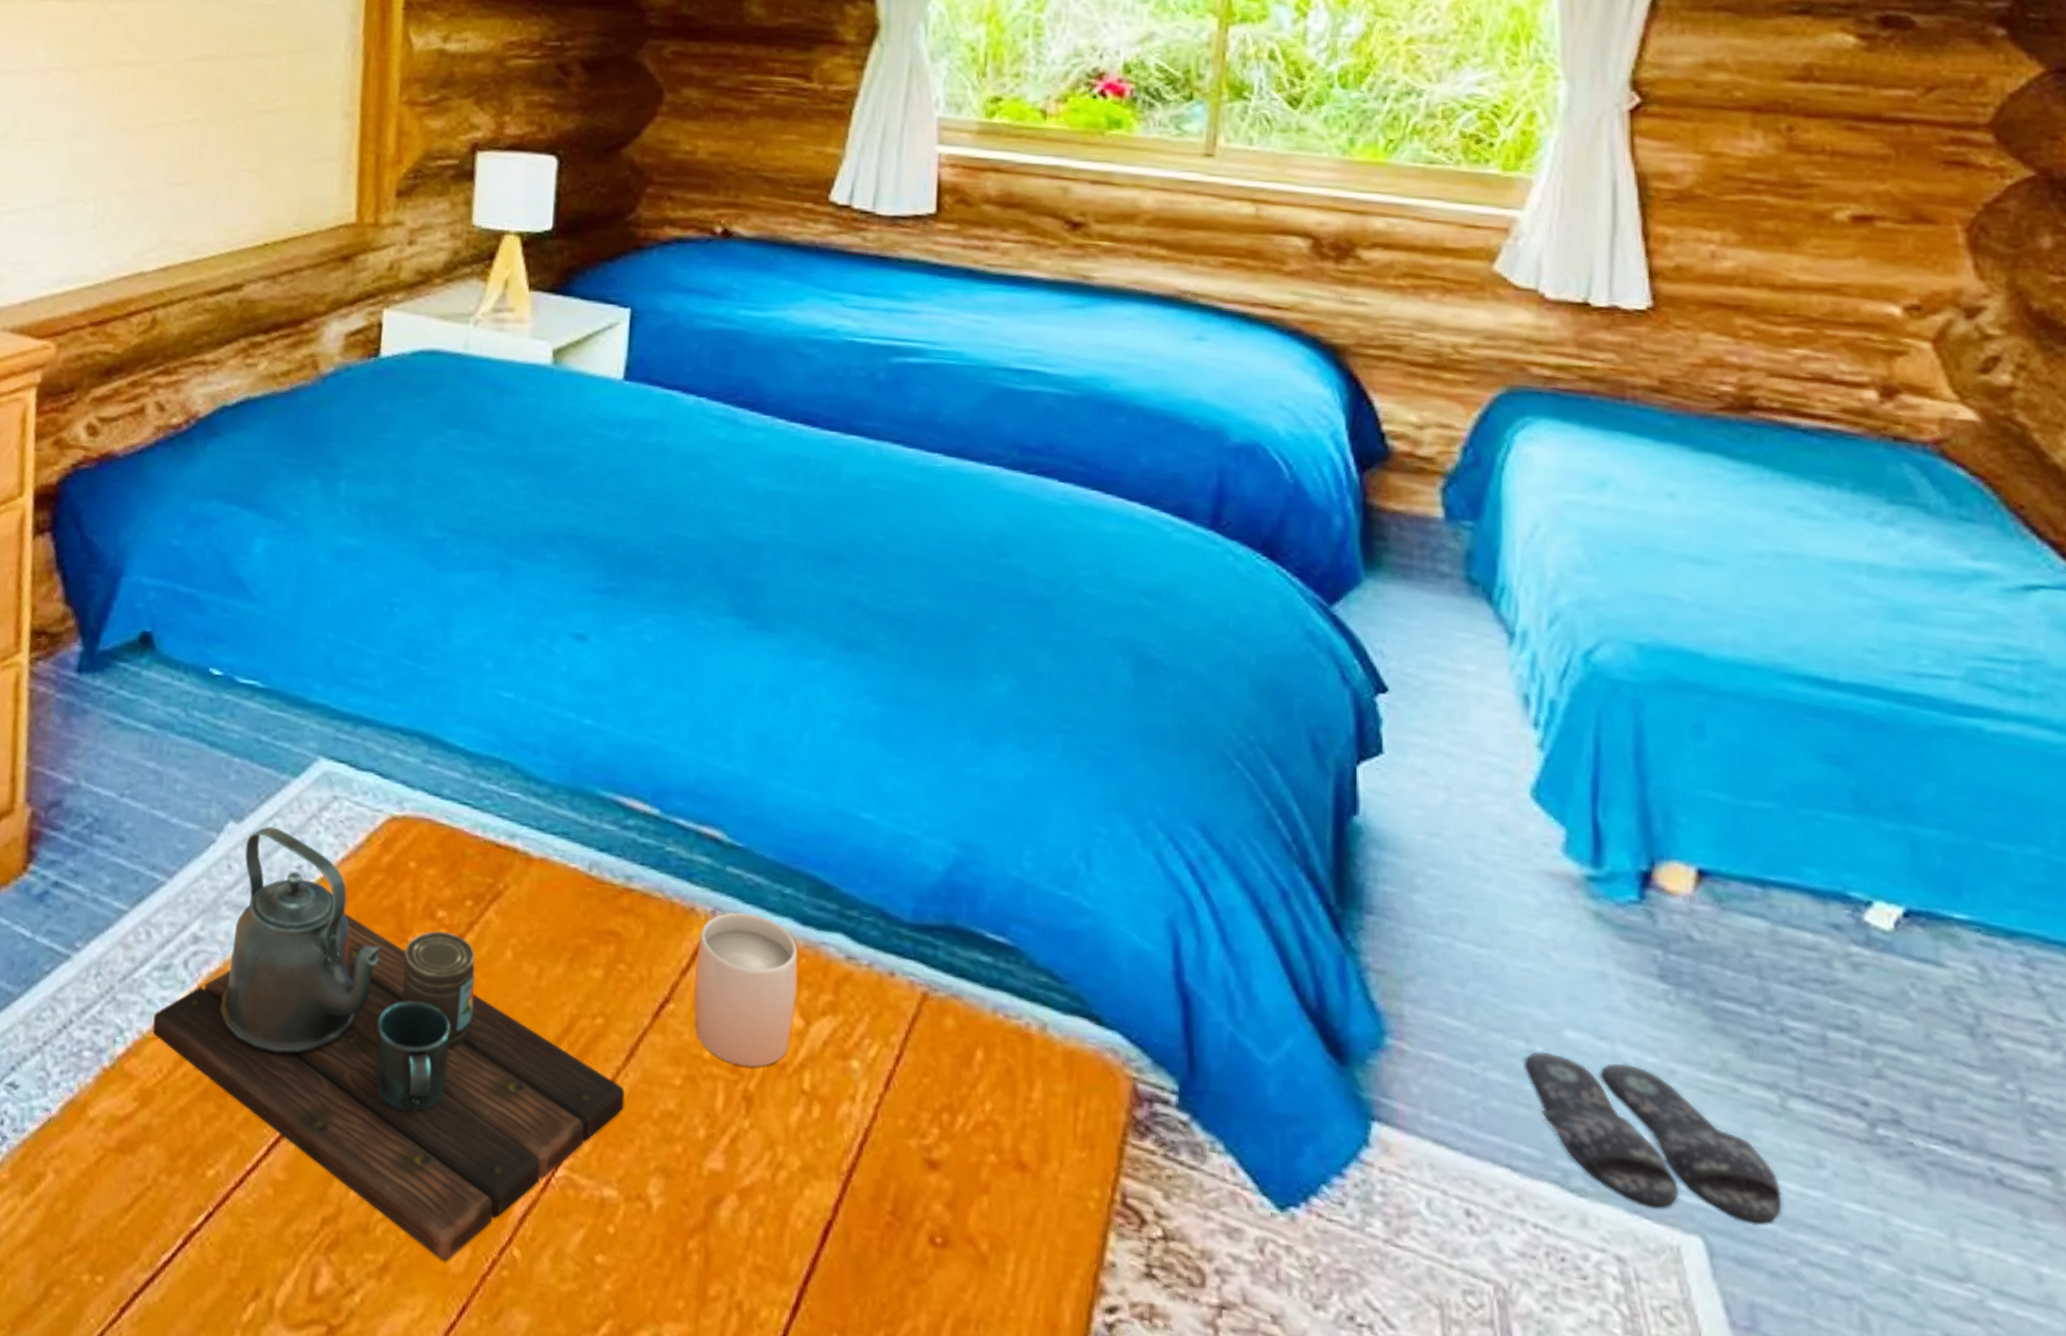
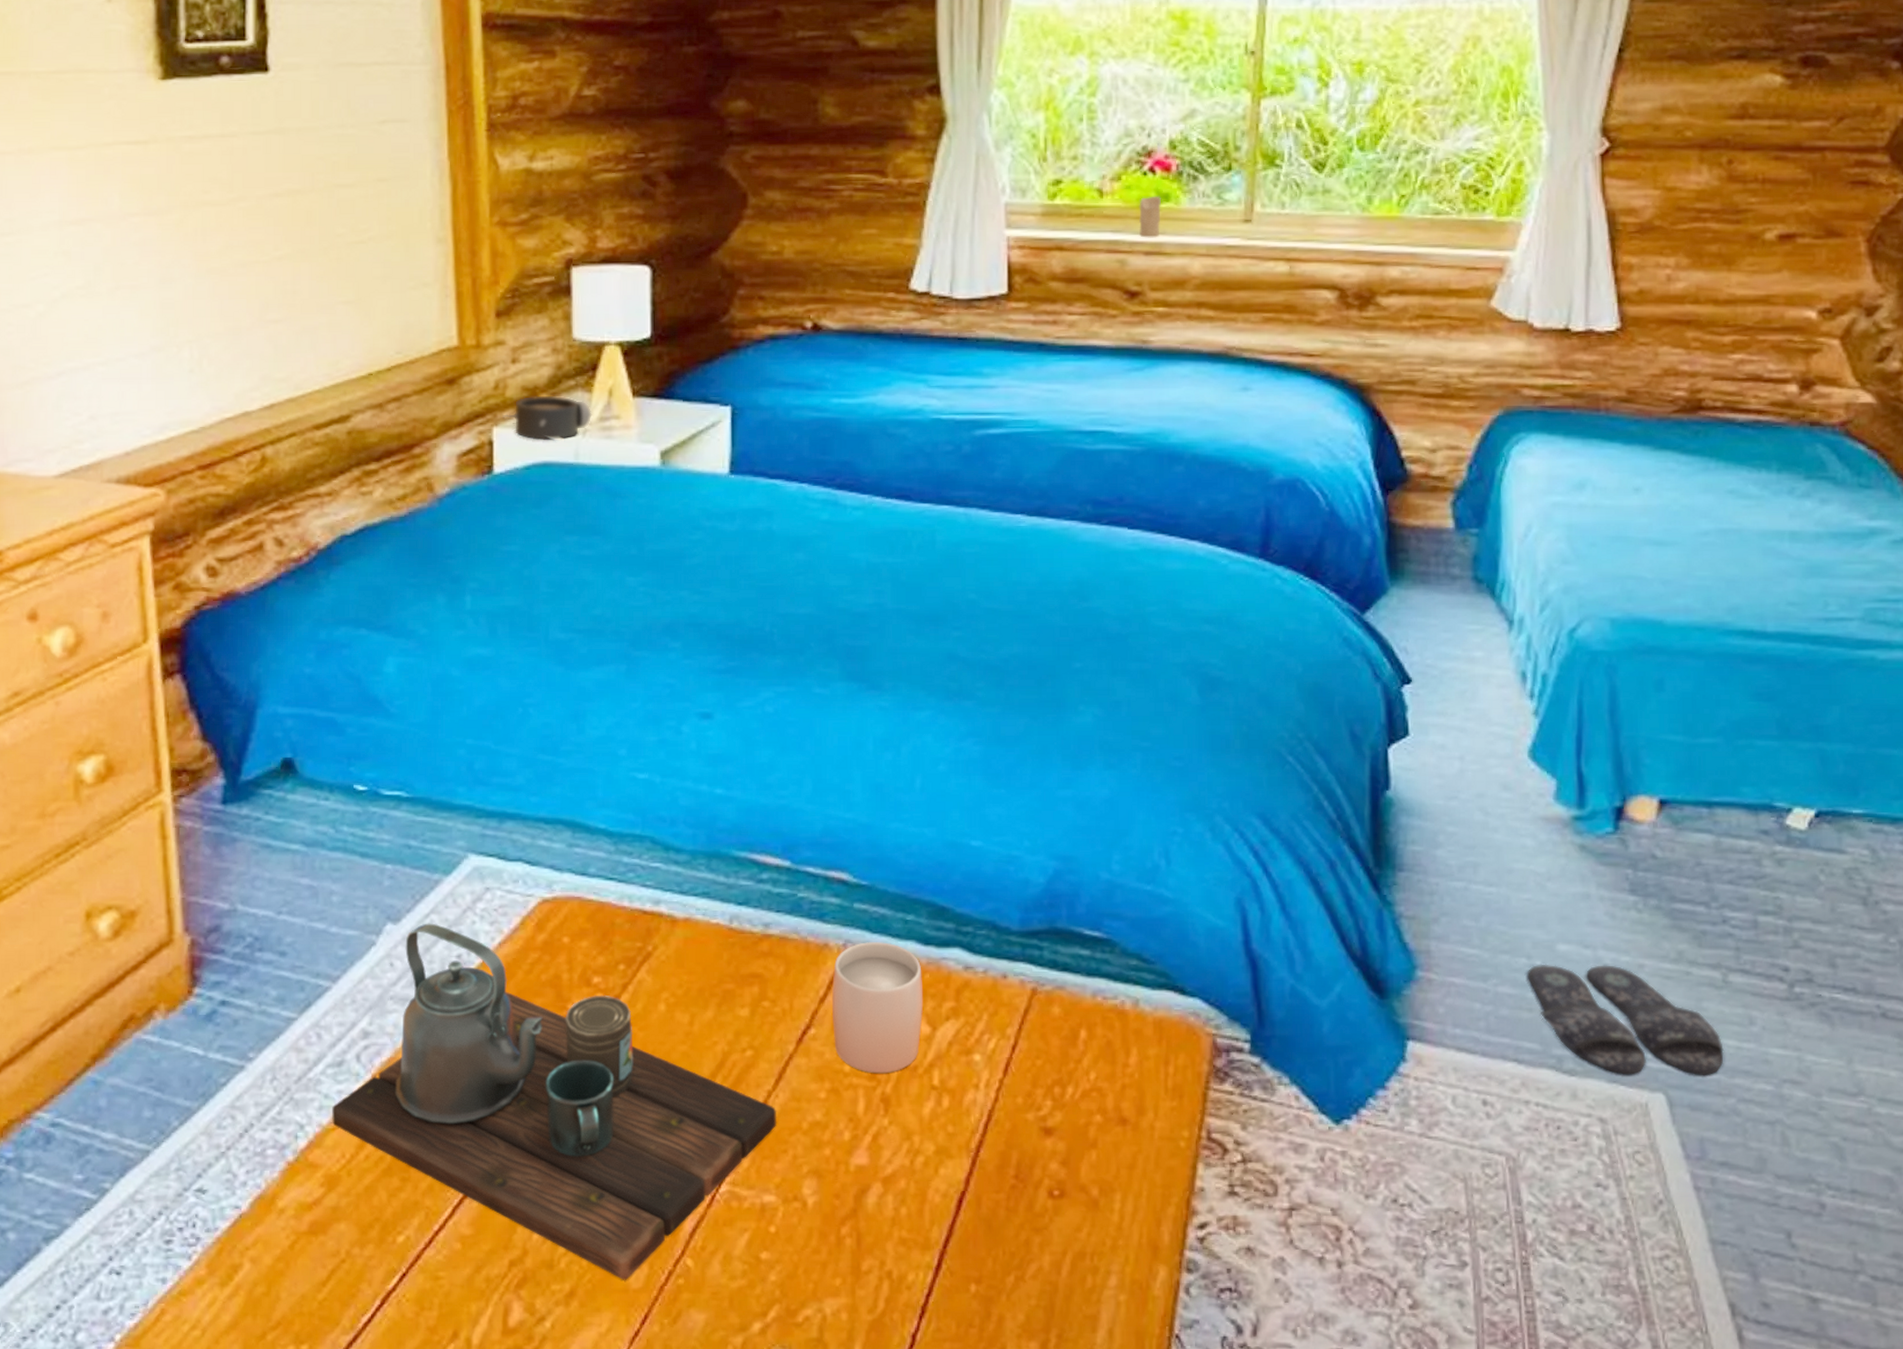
alarm clock: none [394,280,486,328] -> present [502,395,592,440]
candle: none [1084,121,1111,166] -> present [1138,196,1161,238]

